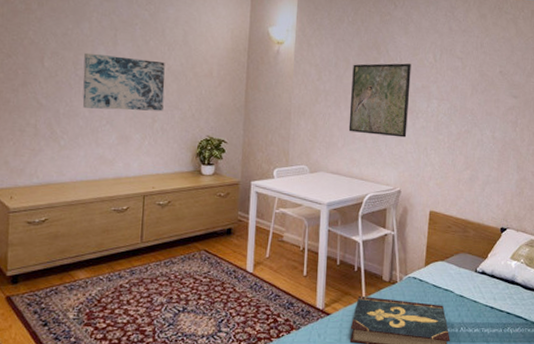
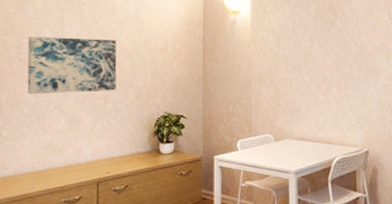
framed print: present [348,63,411,138] -> none [310,24,370,97]

